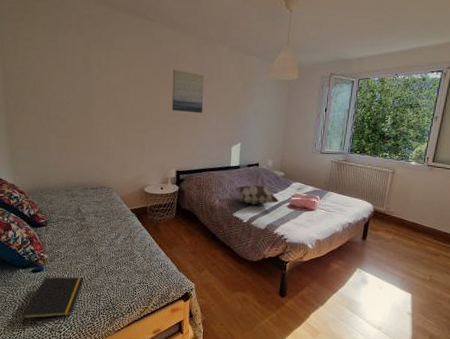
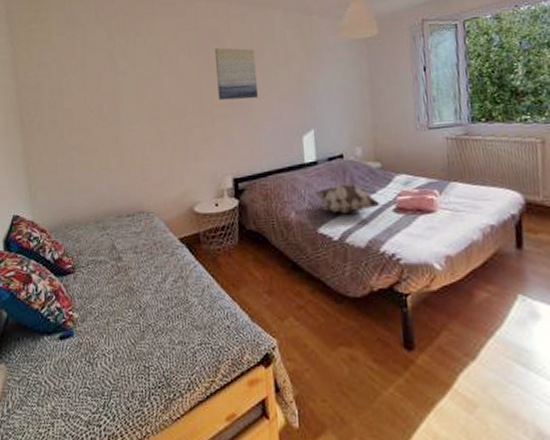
notepad: present [22,276,84,327] -> none [49,340,126,421]

